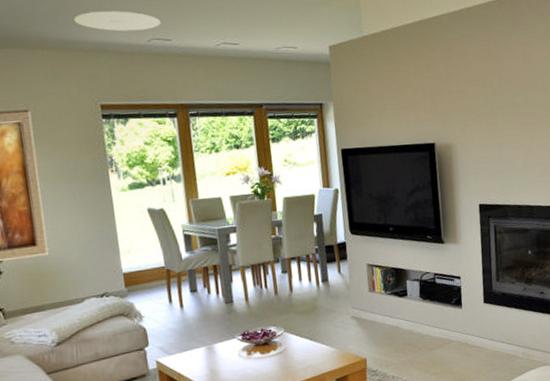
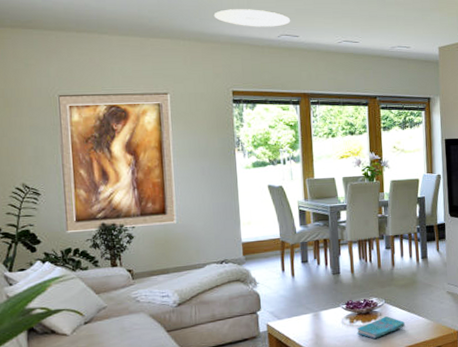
cover: none [255,346,308,371] -> present [357,316,405,339]

